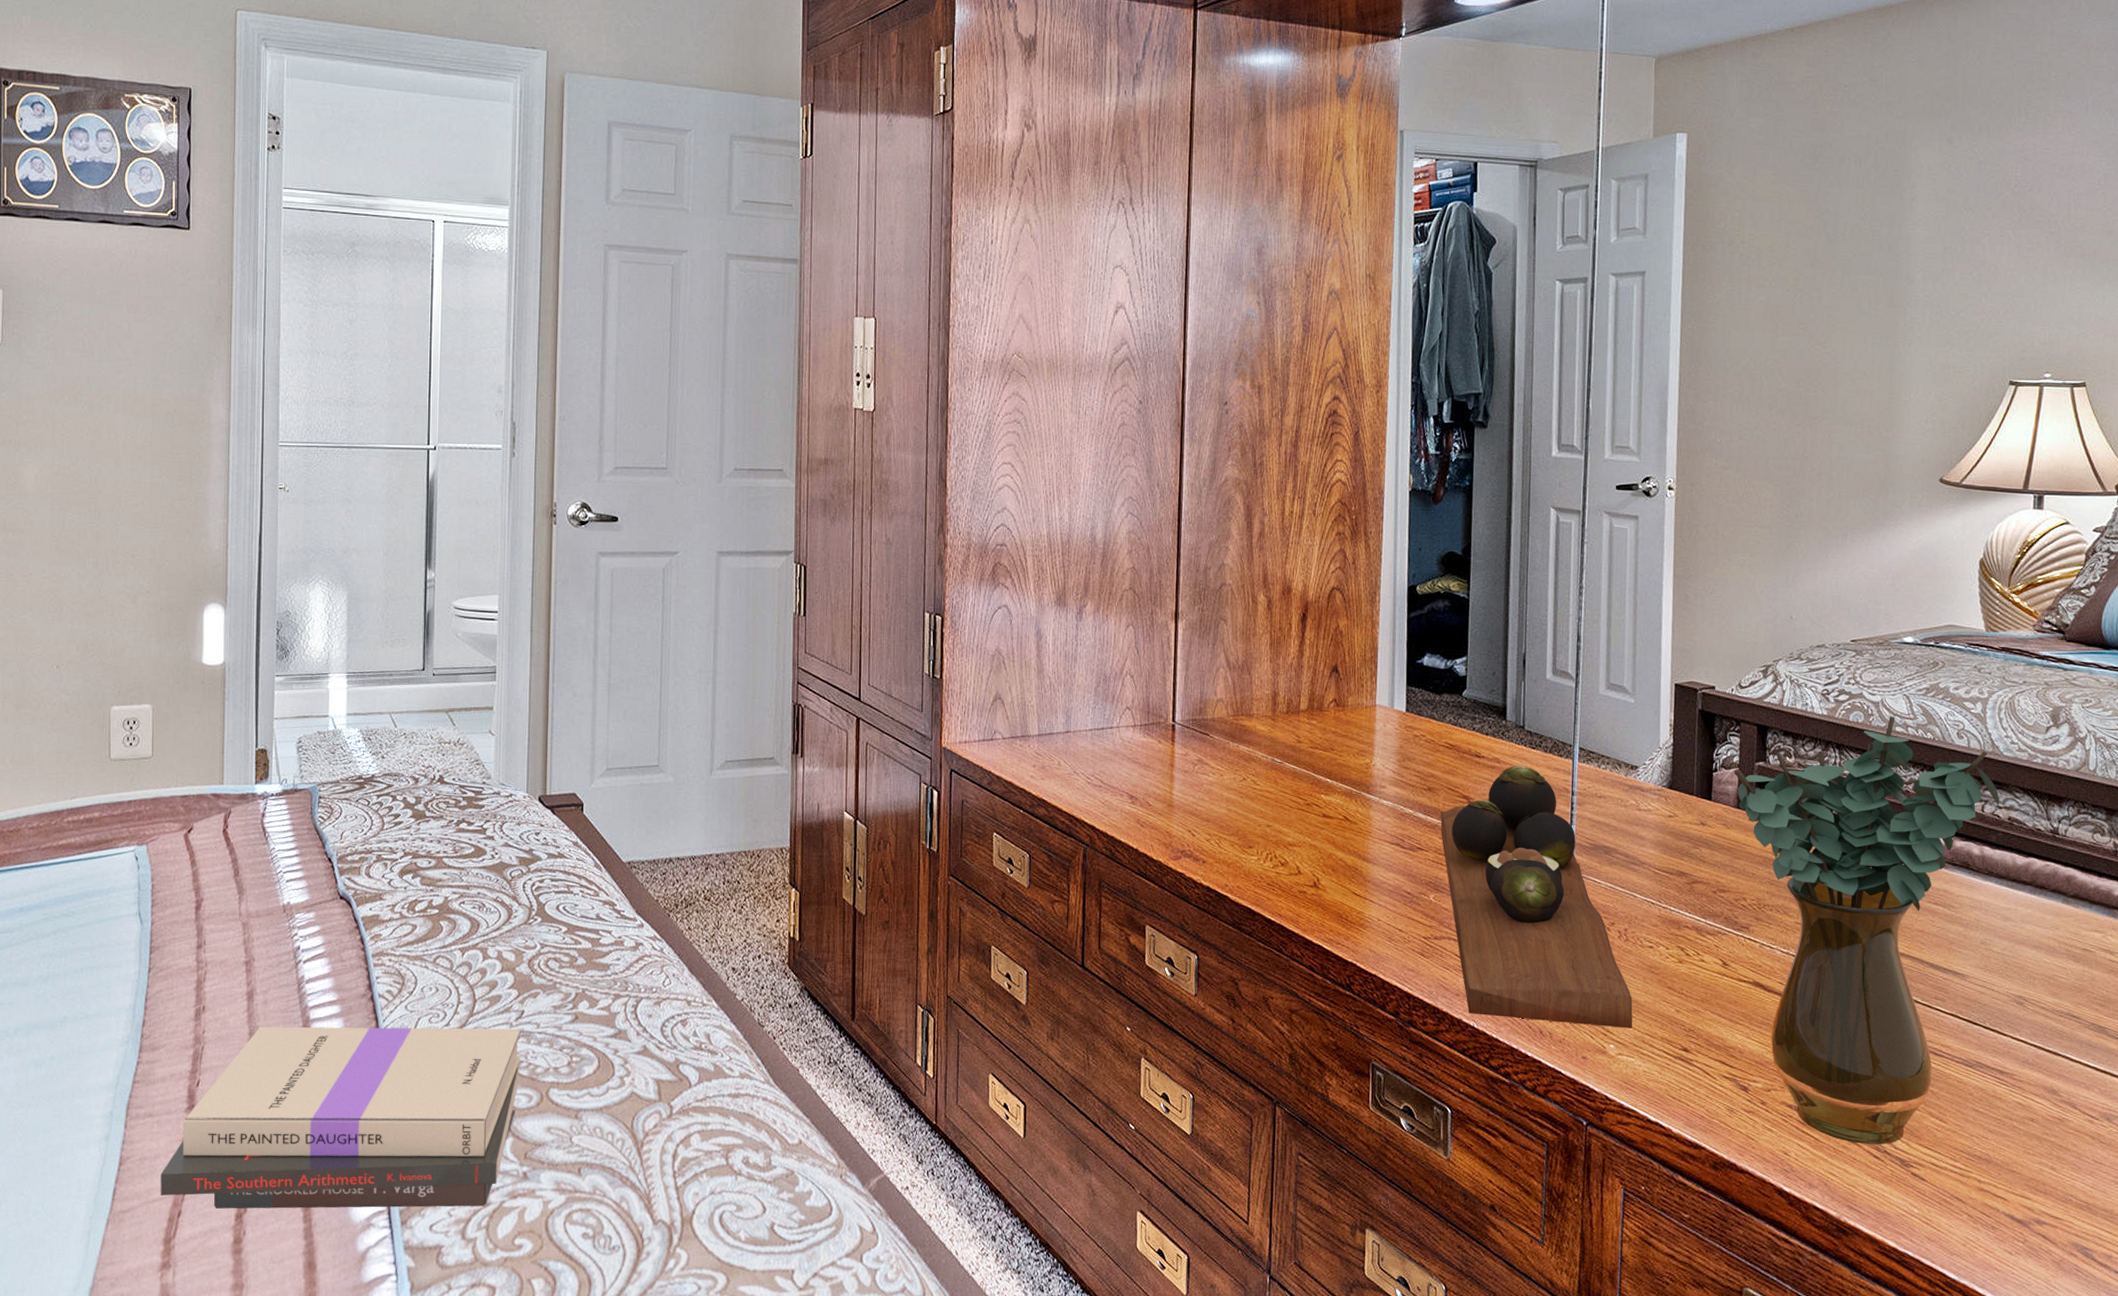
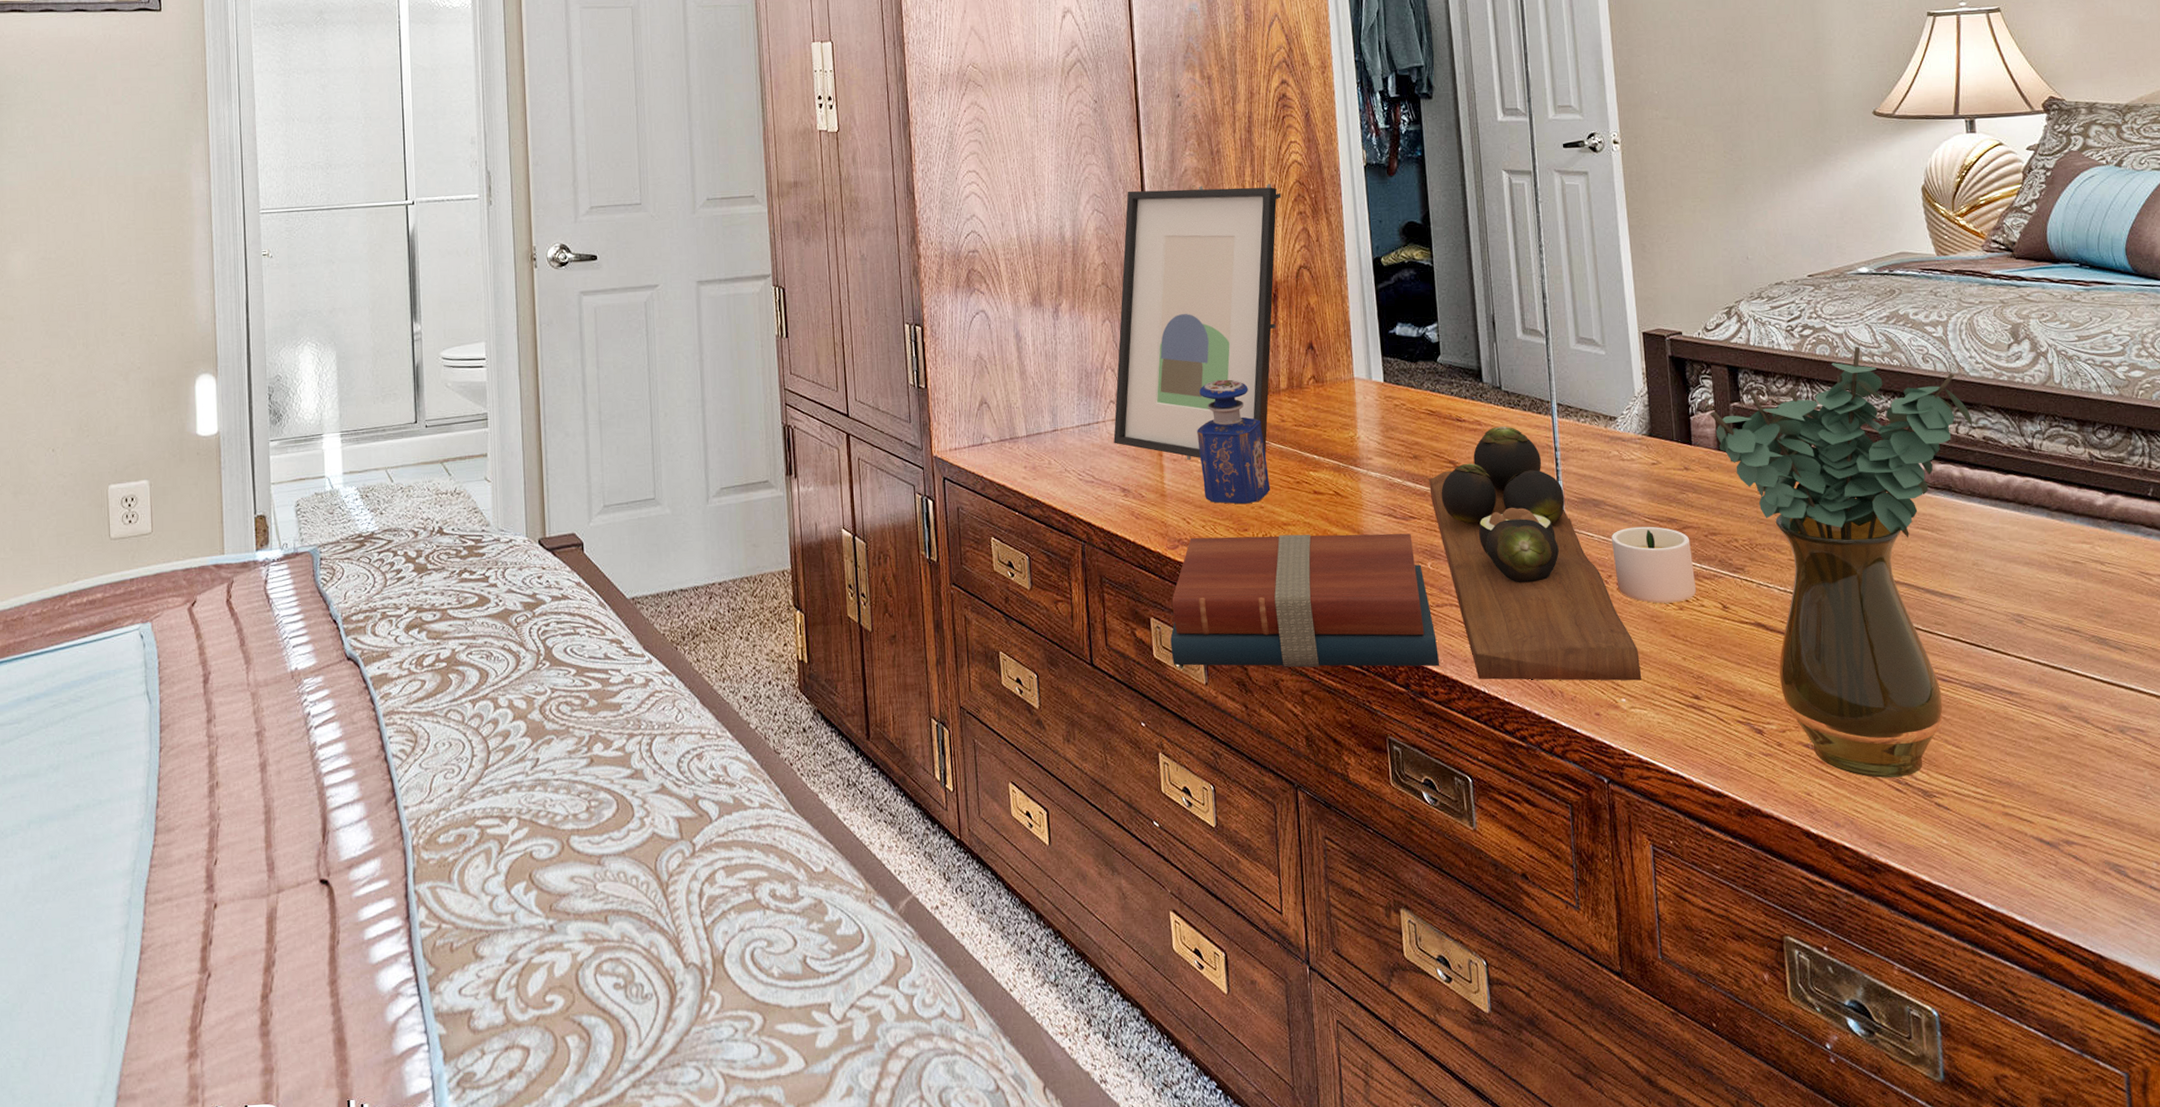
books: present [160,1026,522,1209] -> none [182,777,539,991]
picture frame: none [1126,496,1322,774] -> present [1113,184,1282,461]
books: none [1163,850,1432,998] -> present [1170,533,1440,668]
perfume bottle: none [1211,695,1280,822] -> present [1197,379,1271,504]
candle: none [1618,877,1699,956] -> present [1611,526,1697,604]

